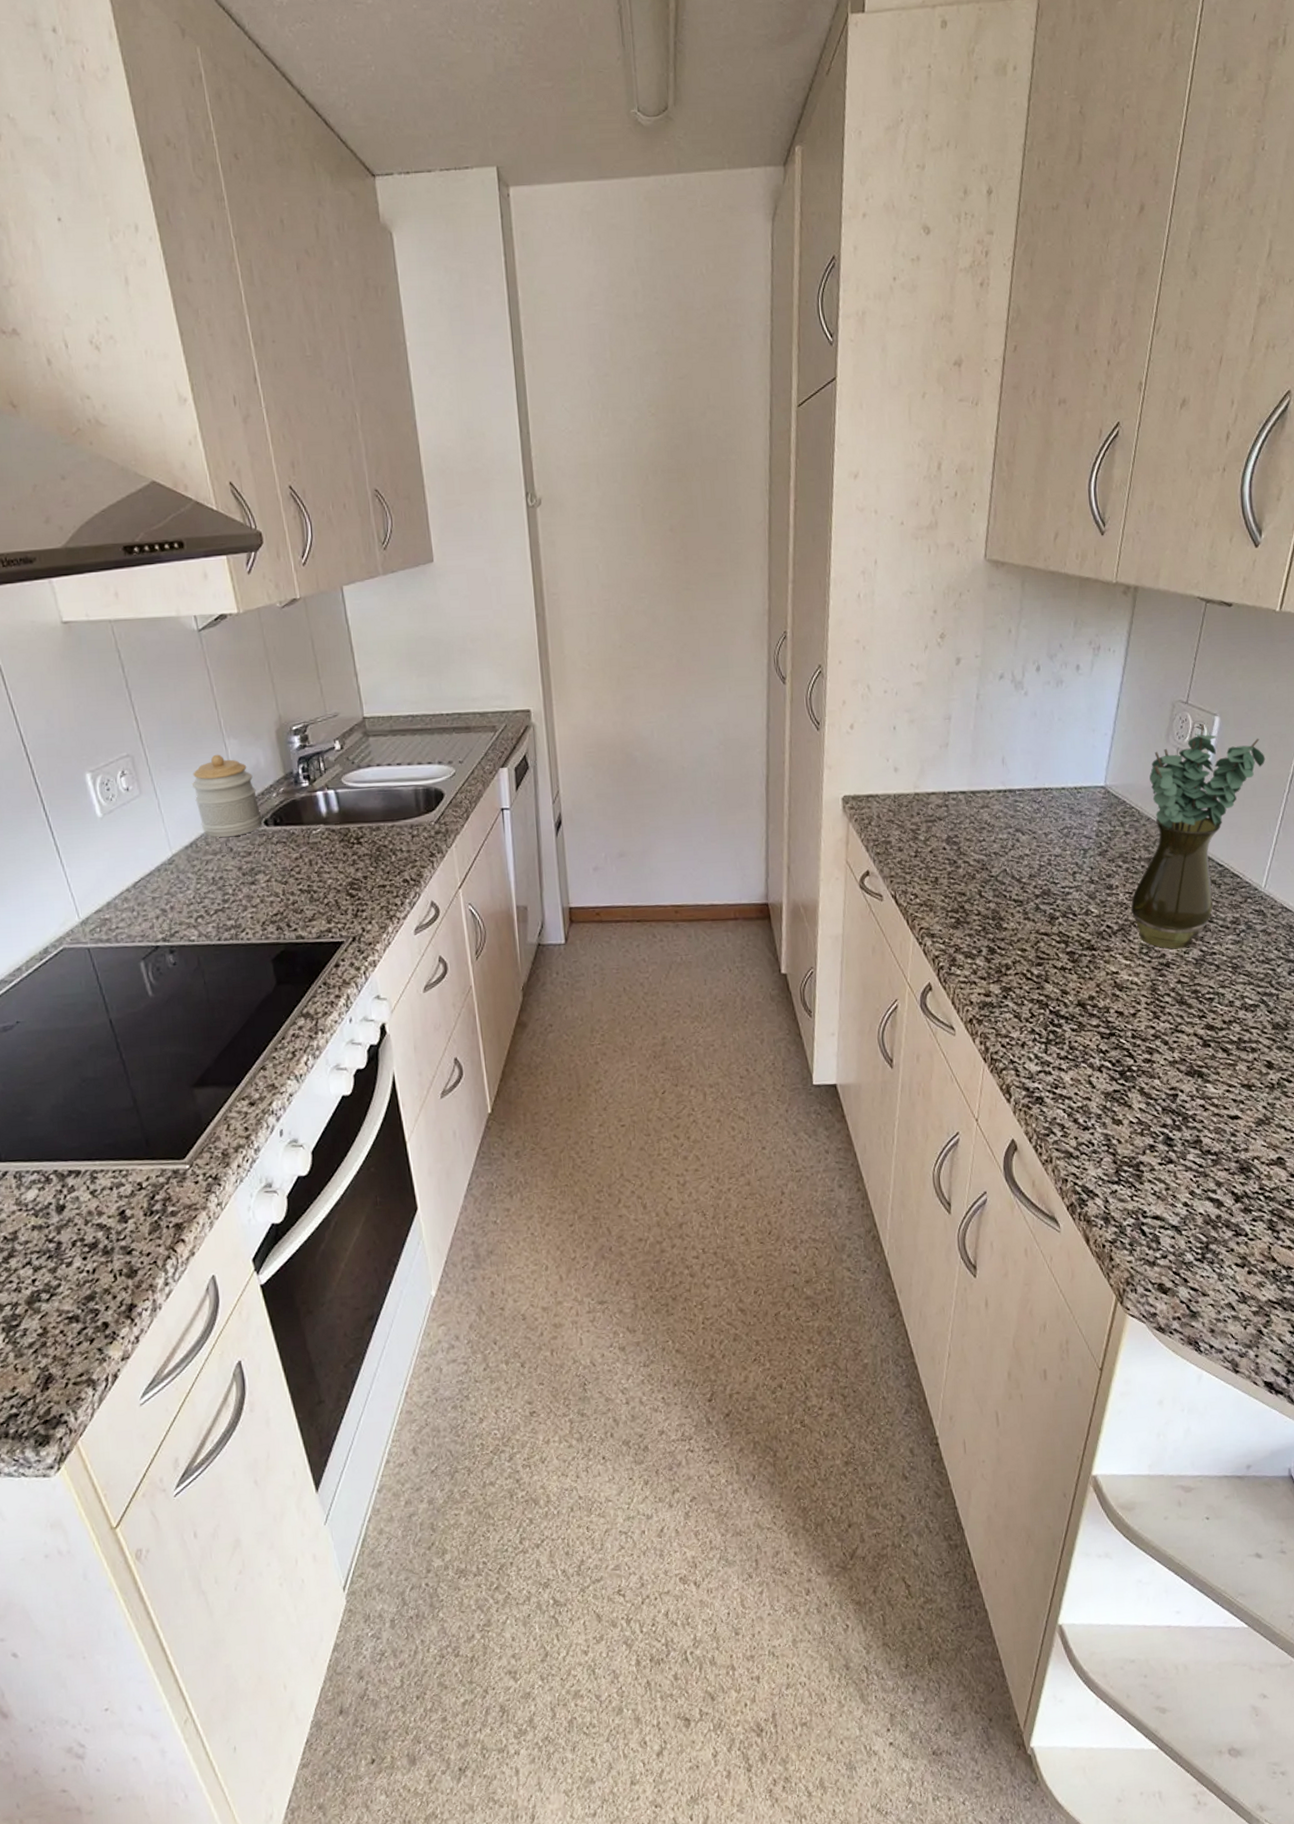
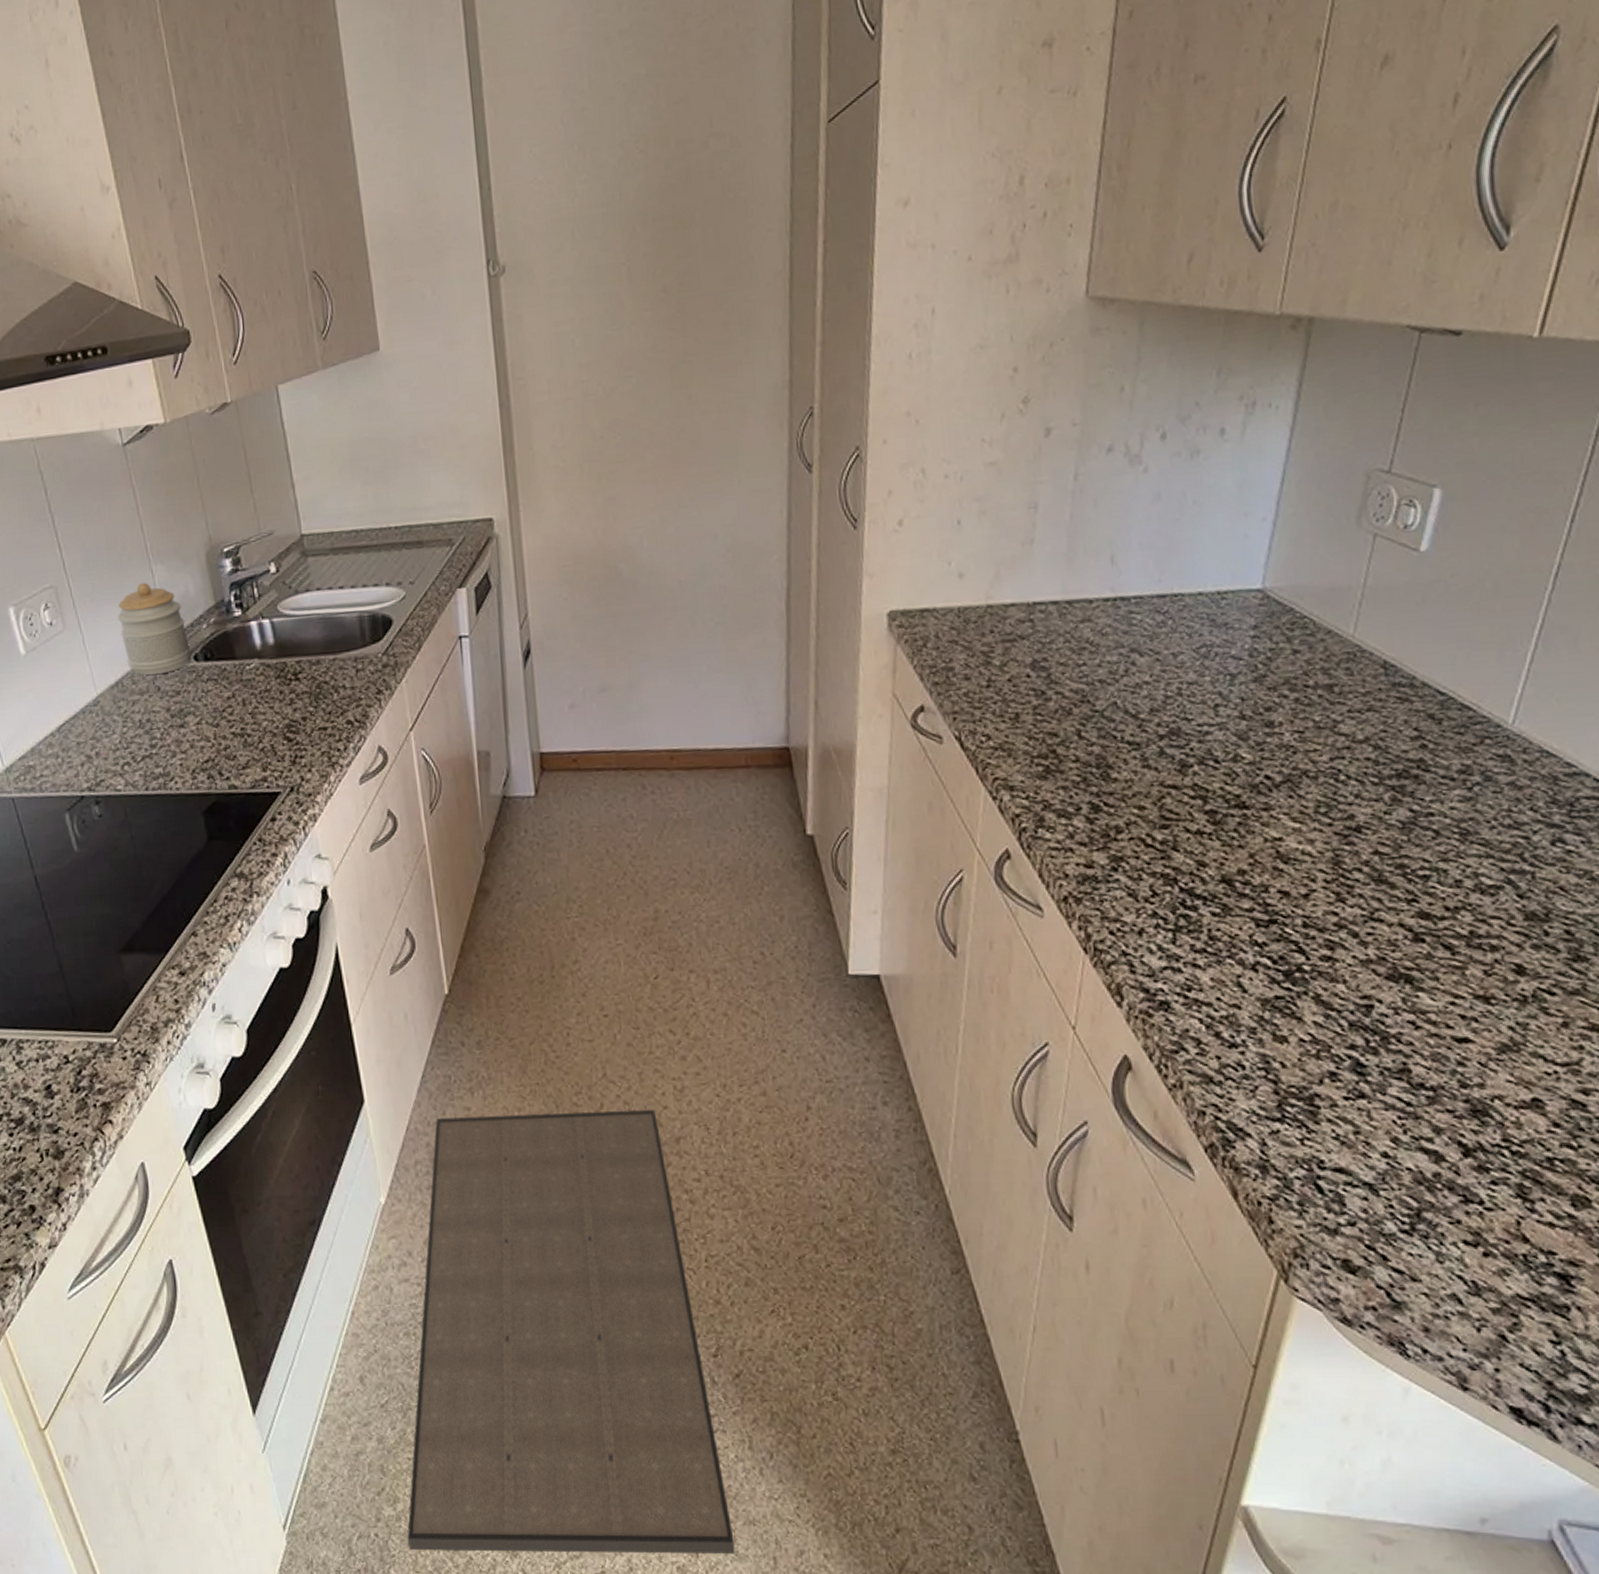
doormat: none [454,1202,726,1593] -> present [407,1110,735,1554]
vase: present [1131,724,1266,949] -> none [1302,500,1515,808]

